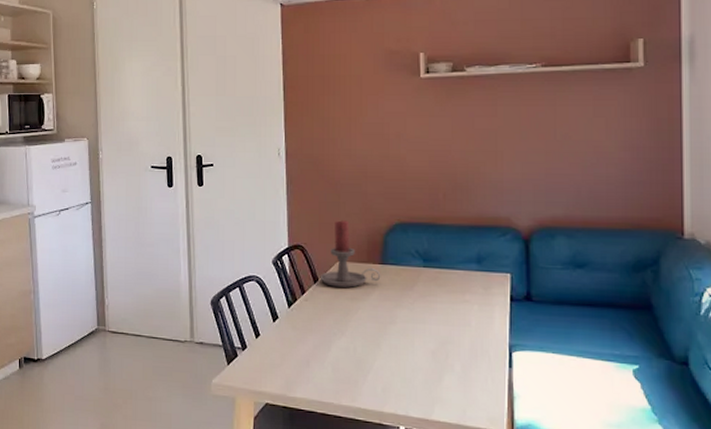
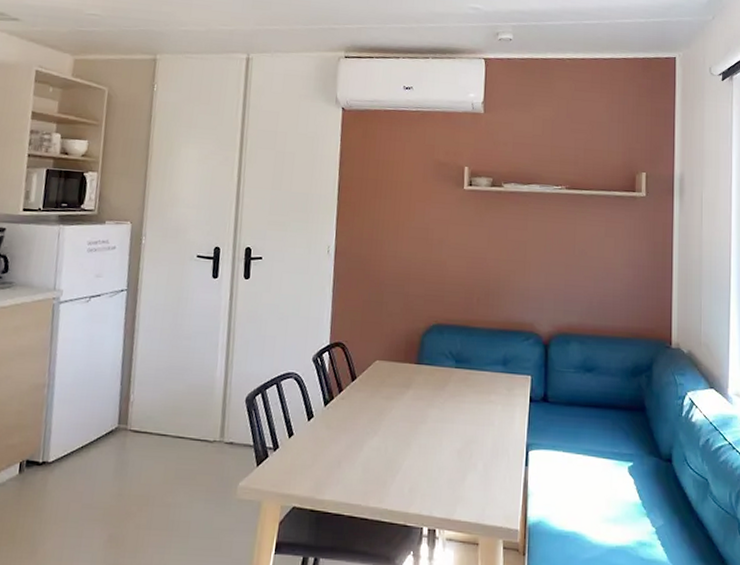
candle holder: present [320,220,381,288] -> none [358,319,416,387]

